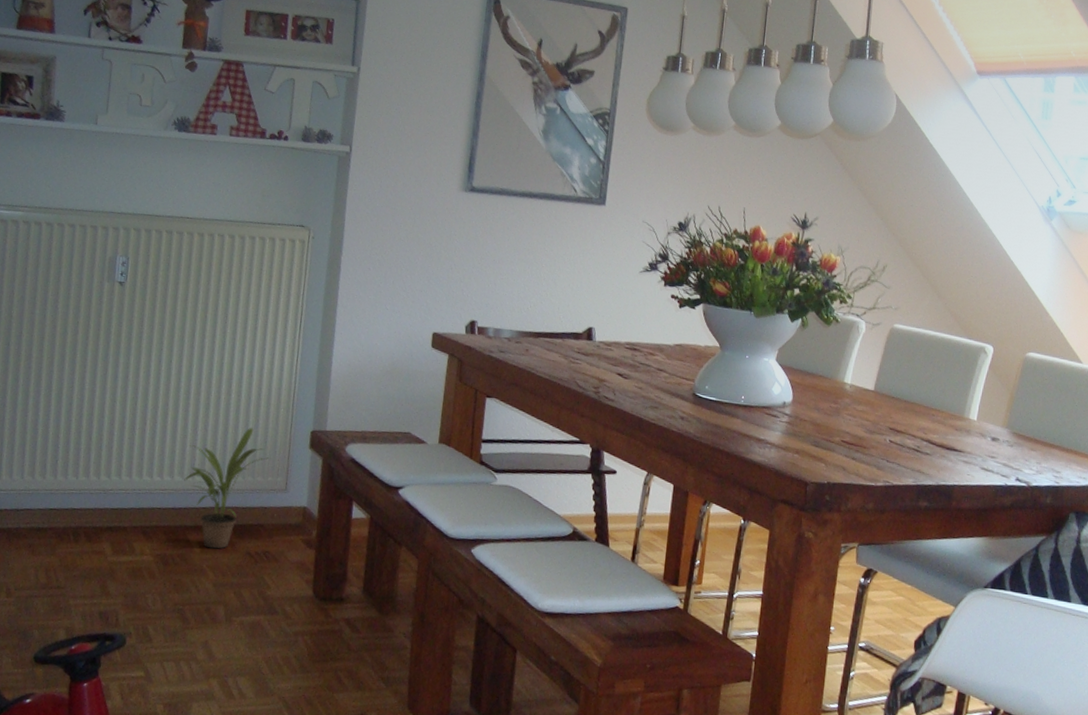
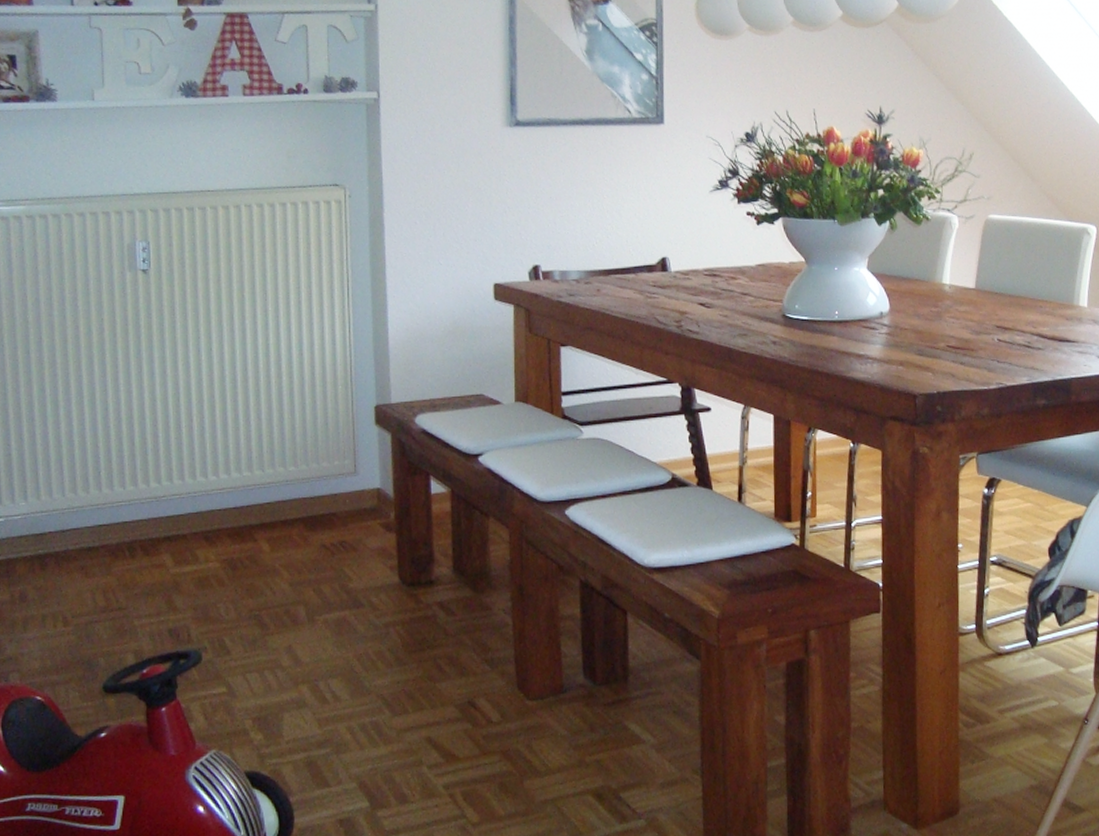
potted plant: present [184,428,269,549] -> none [242,411,332,546]

